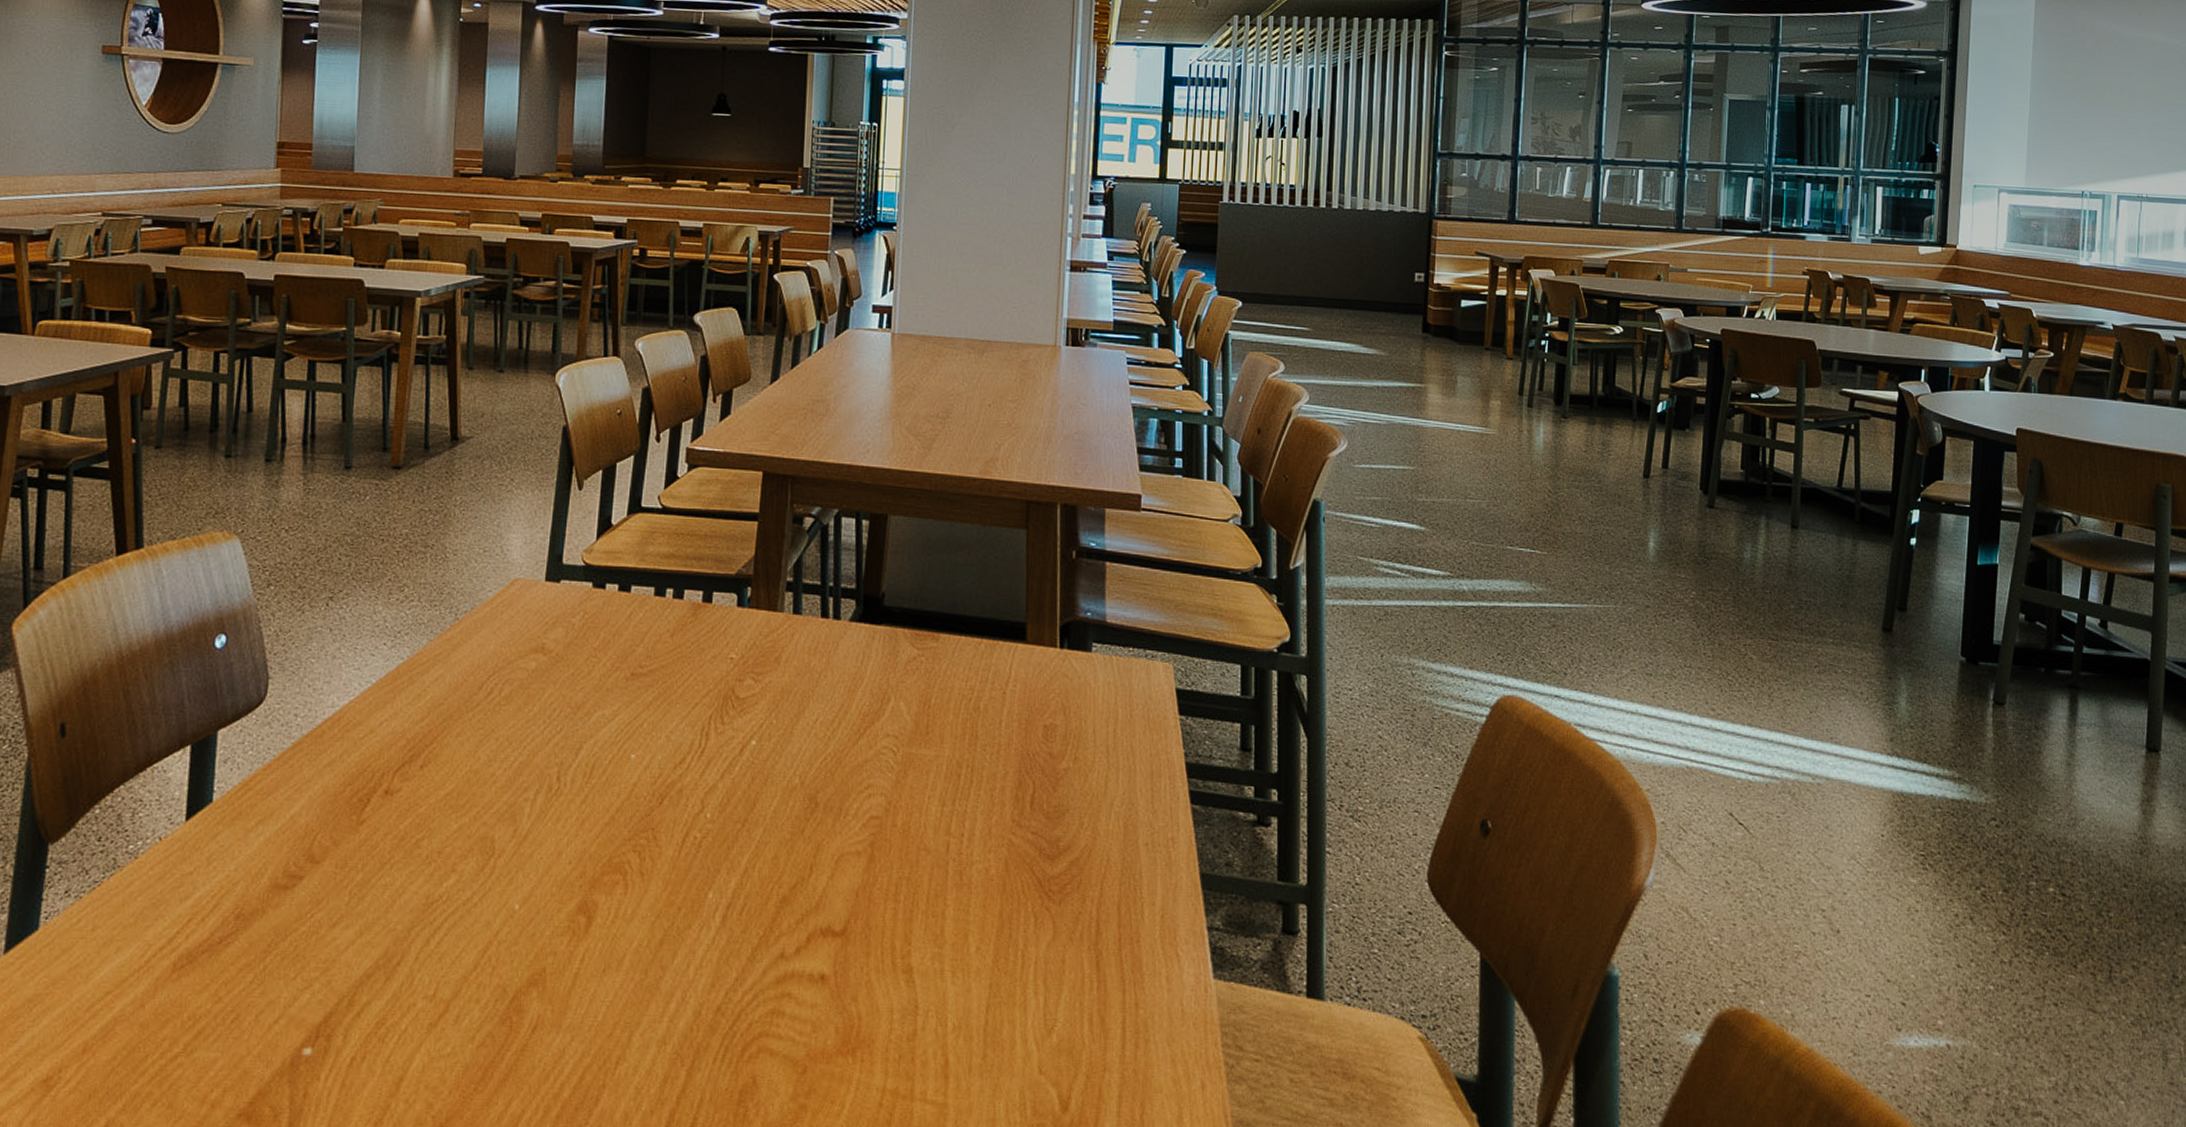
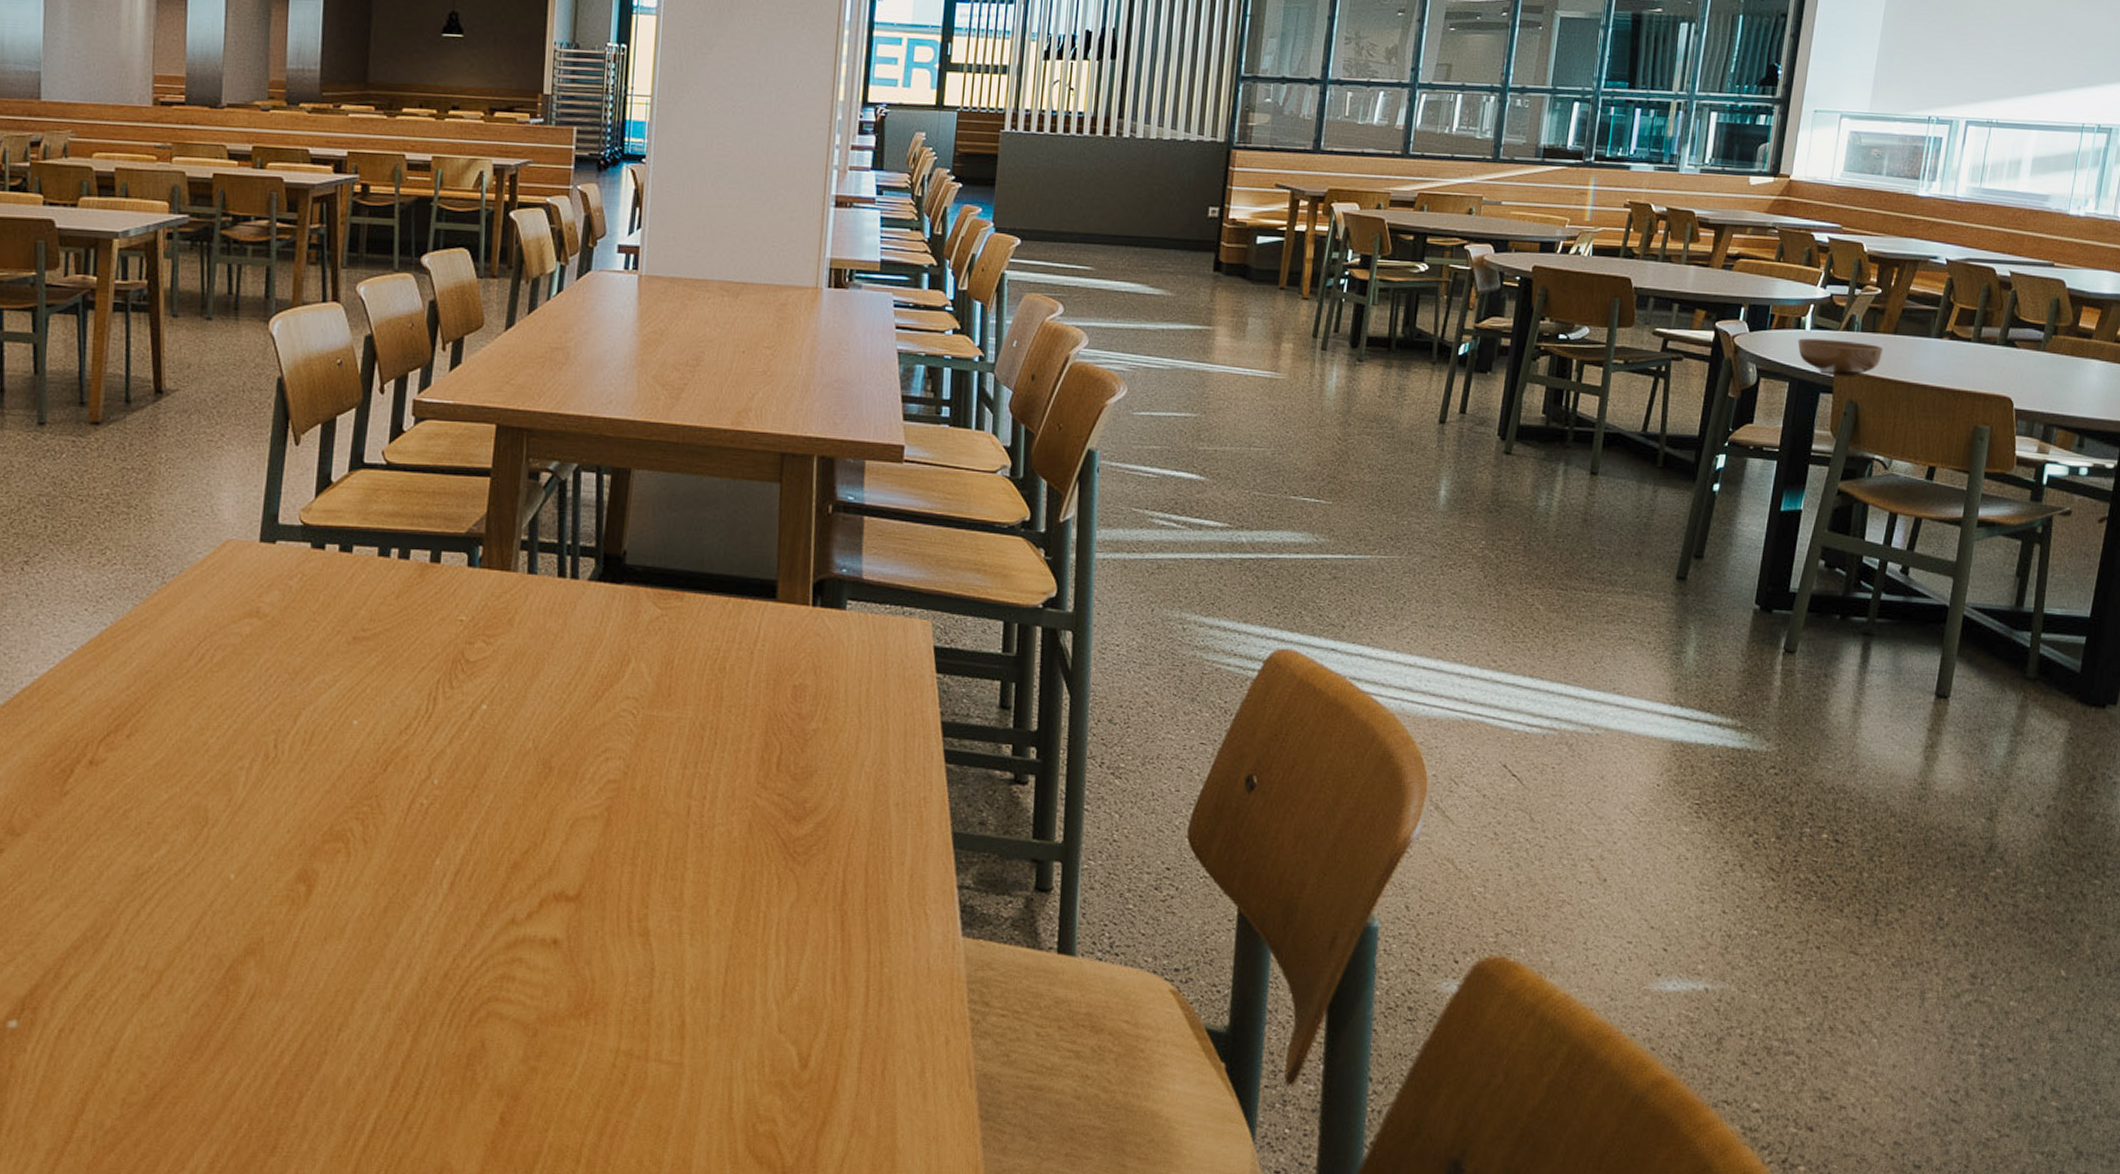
bowl: none [1978,399,2061,437] -> present [1797,338,1884,377]

